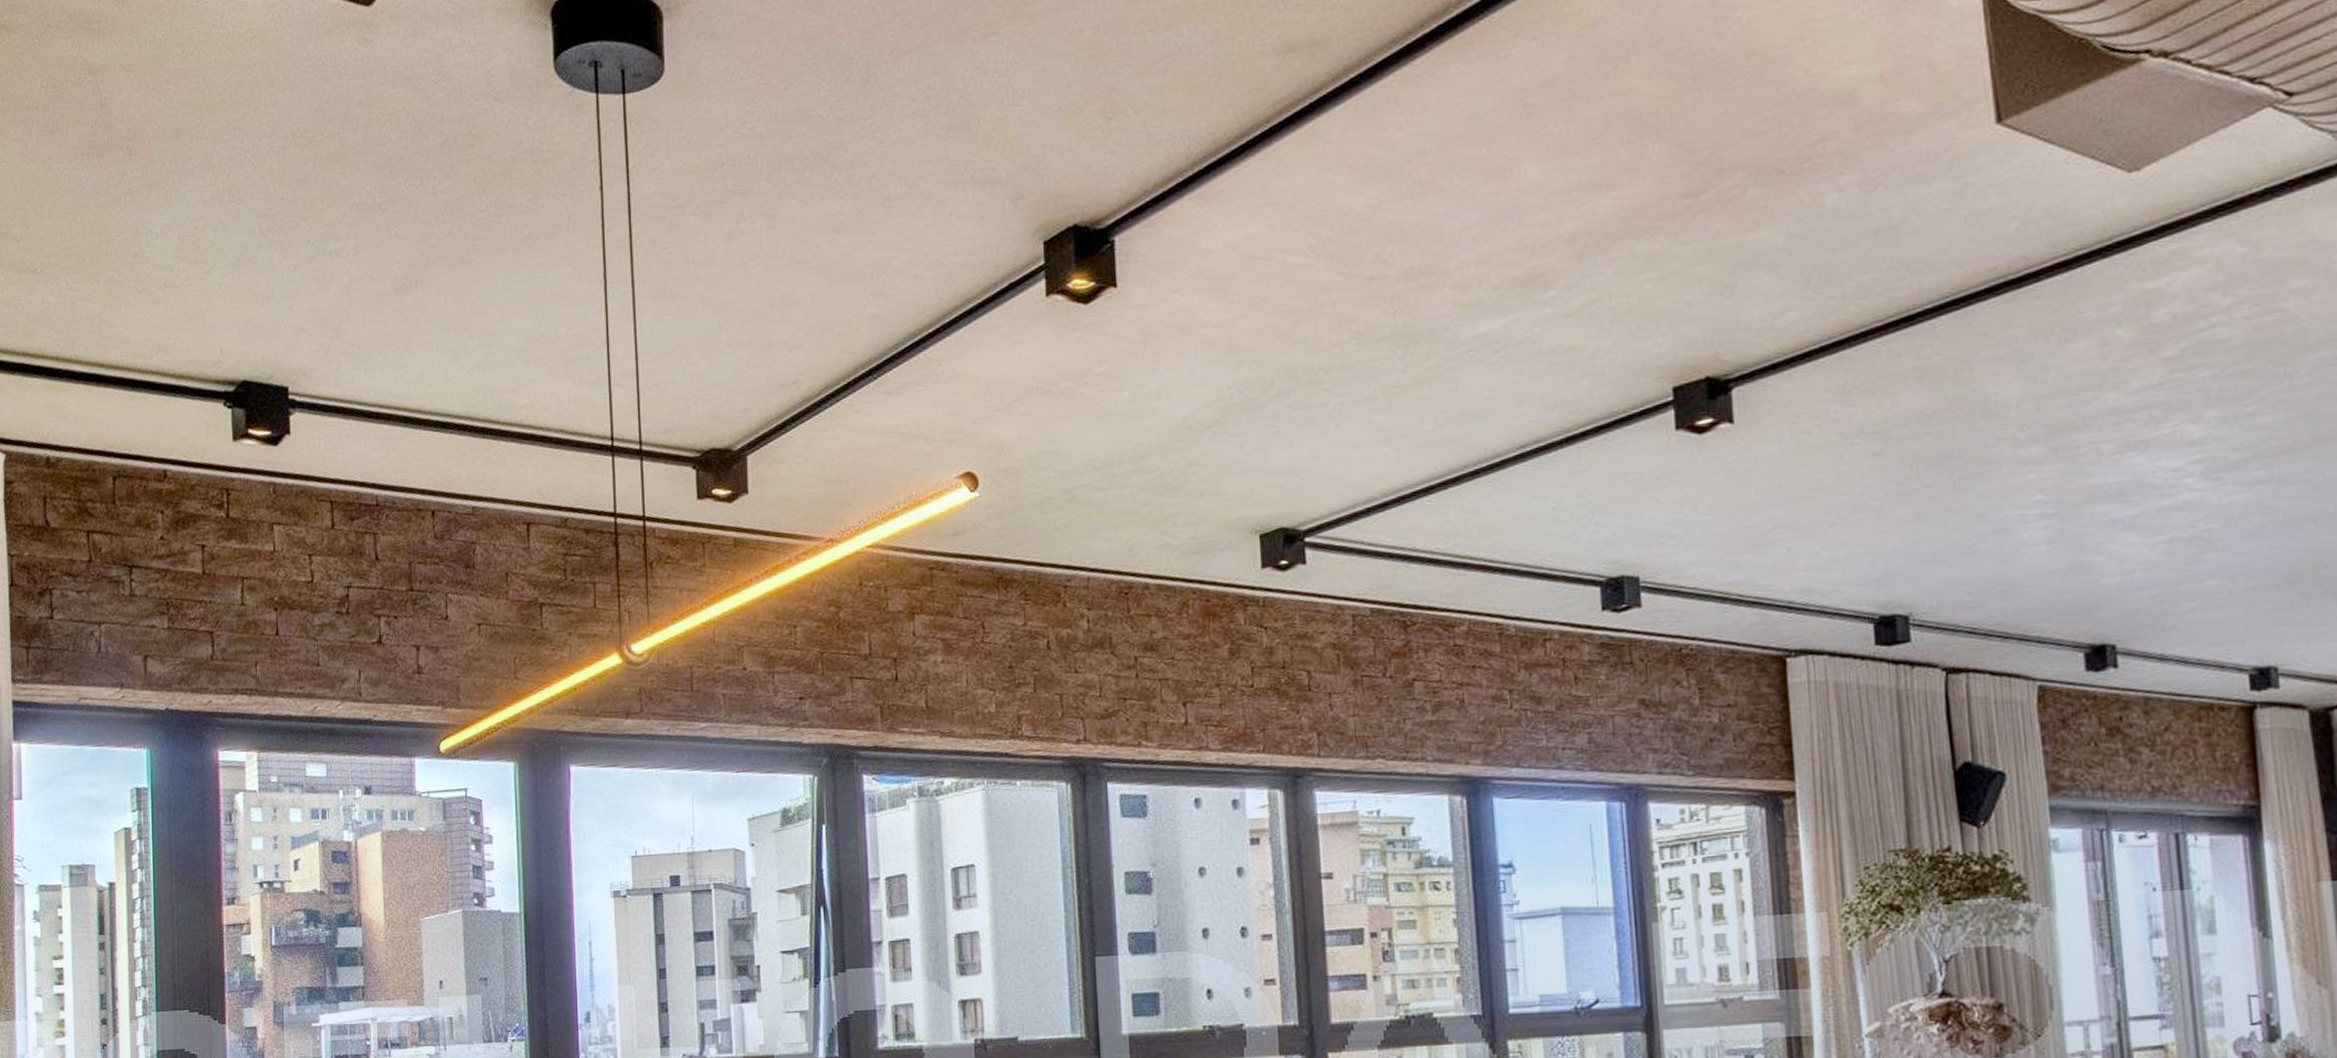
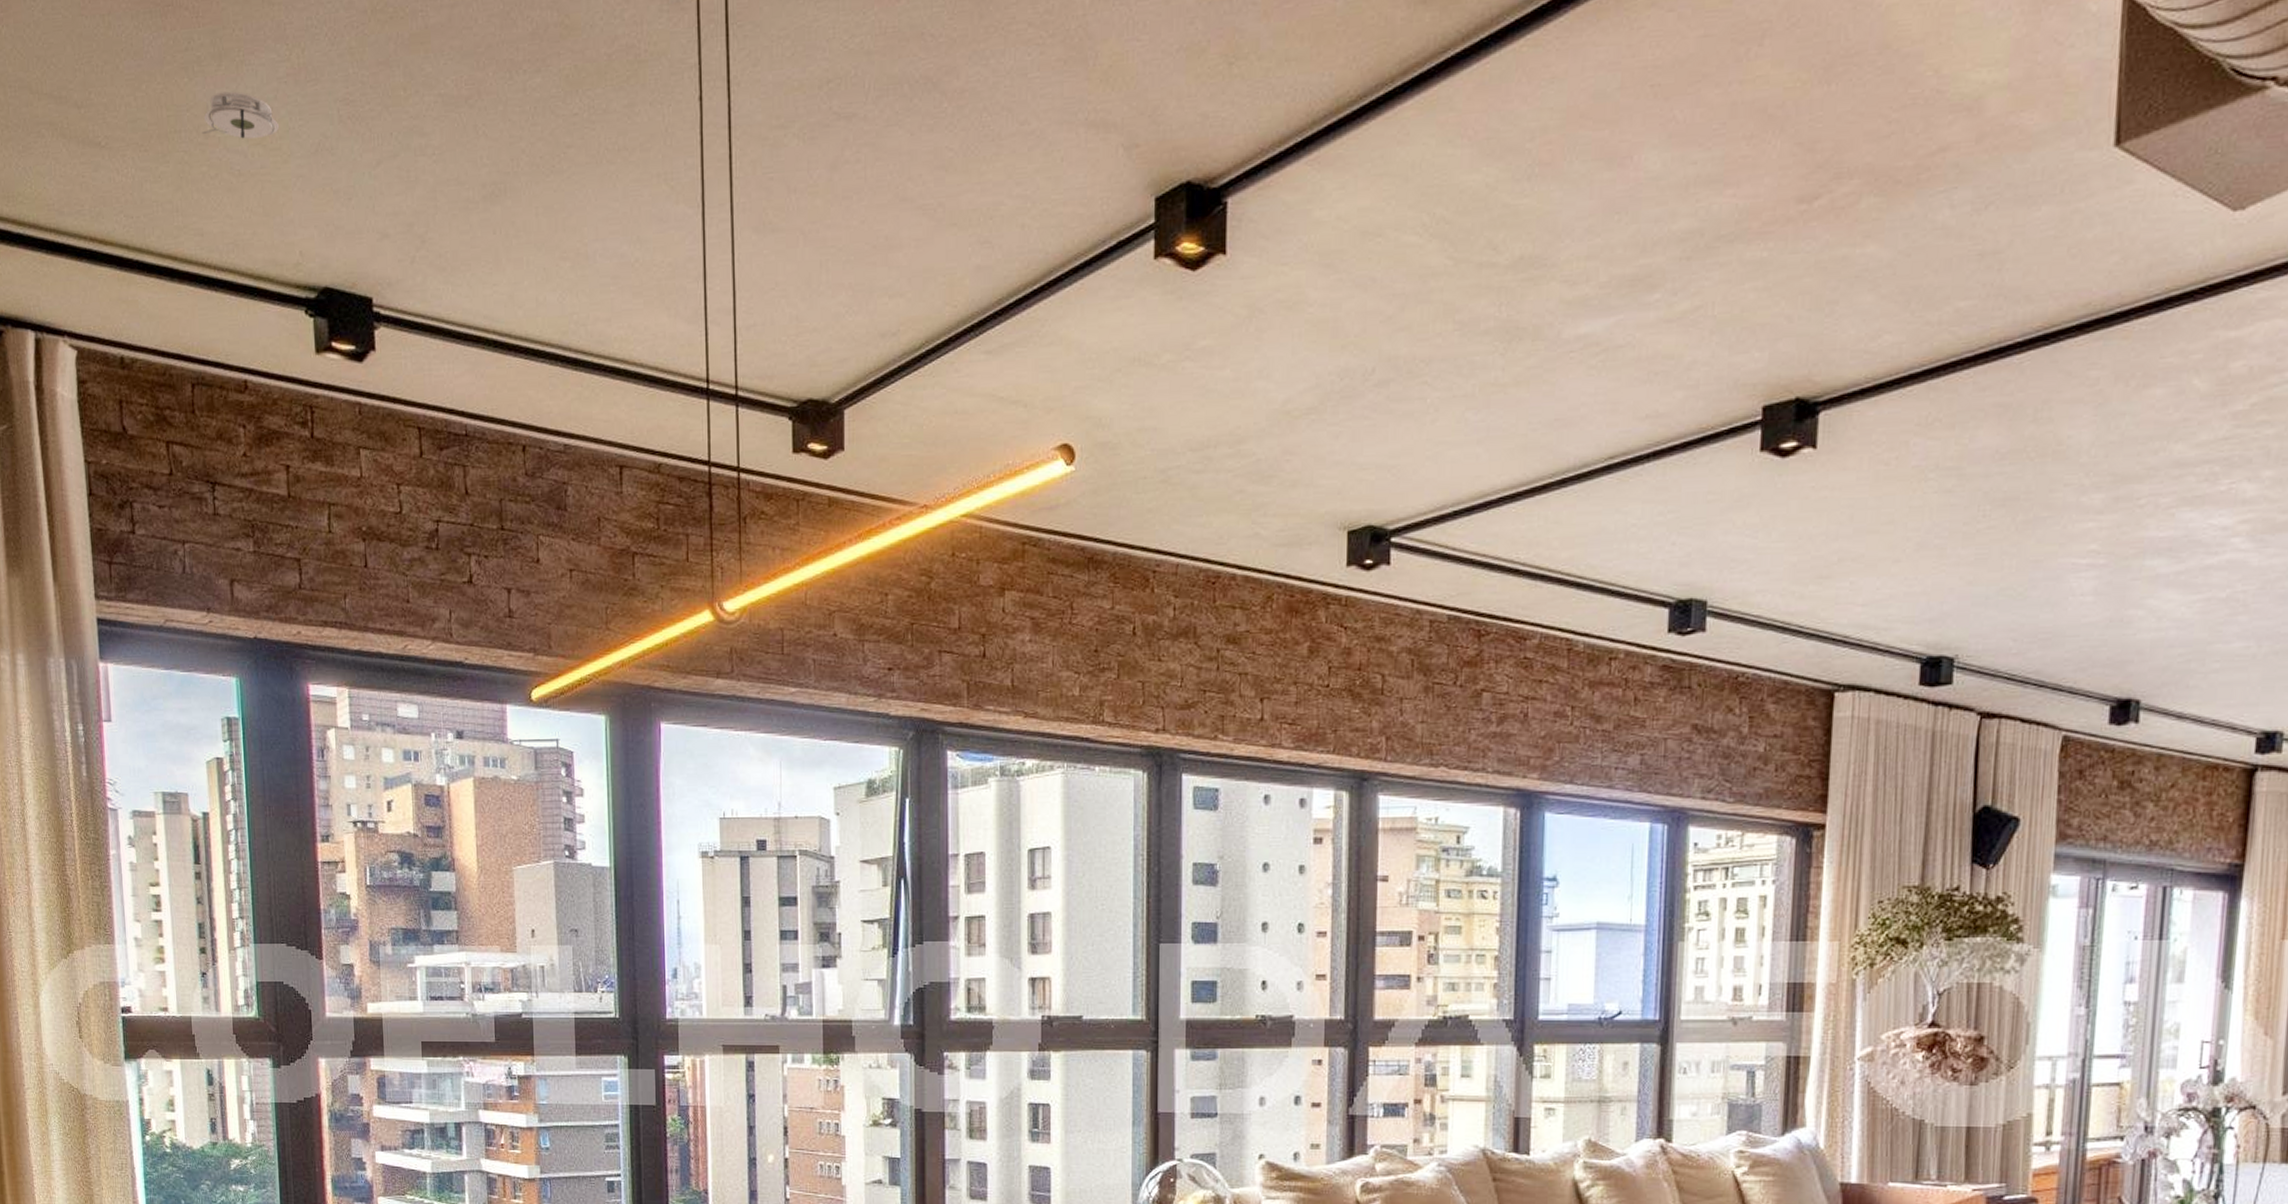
smoke detector: none [131,215,204,256] -> present [202,91,280,140]

